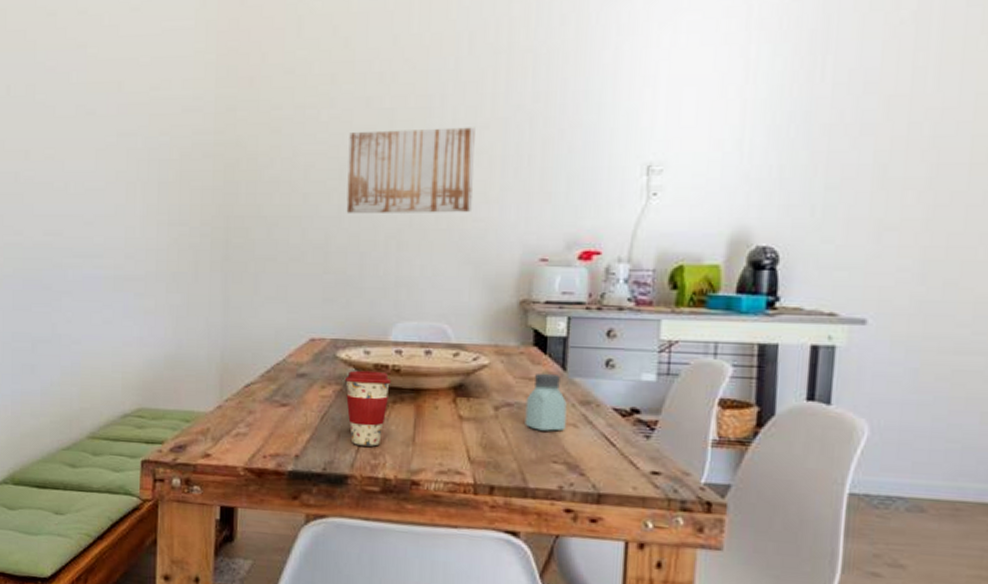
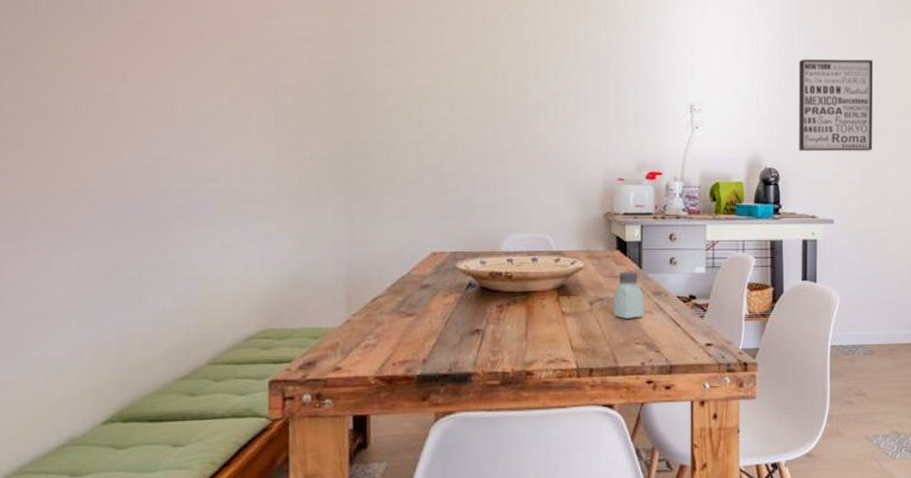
coffee cup: present [345,370,392,447] -> none [465,278,505,345]
wall art: present [346,127,475,214] -> none [458,68,564,141]
wall art: none [812,91,954,225] -> present [798,59,874,152]

